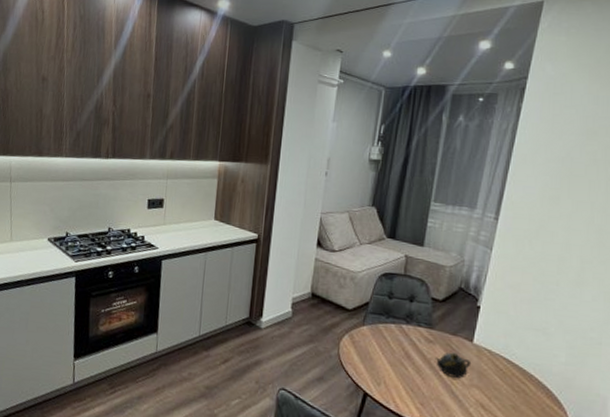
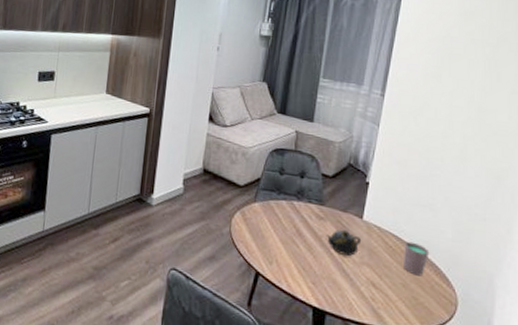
cup: none [514,364,542,399] -> present [404,241,430,276]

